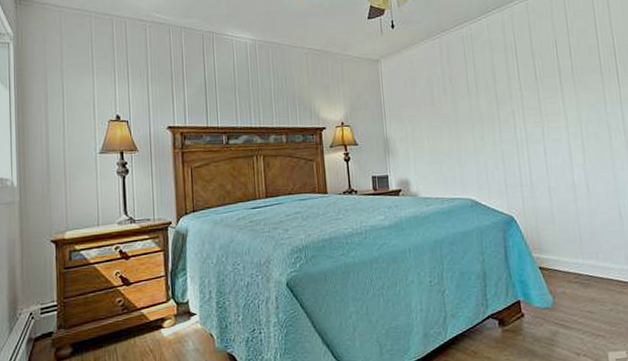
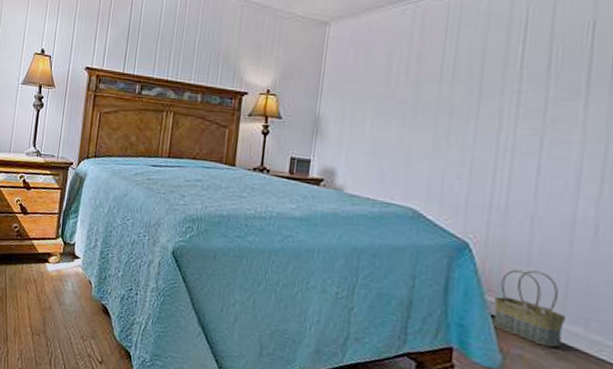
basket: none [539,226,586,281] -> present [492,269,565,348]

